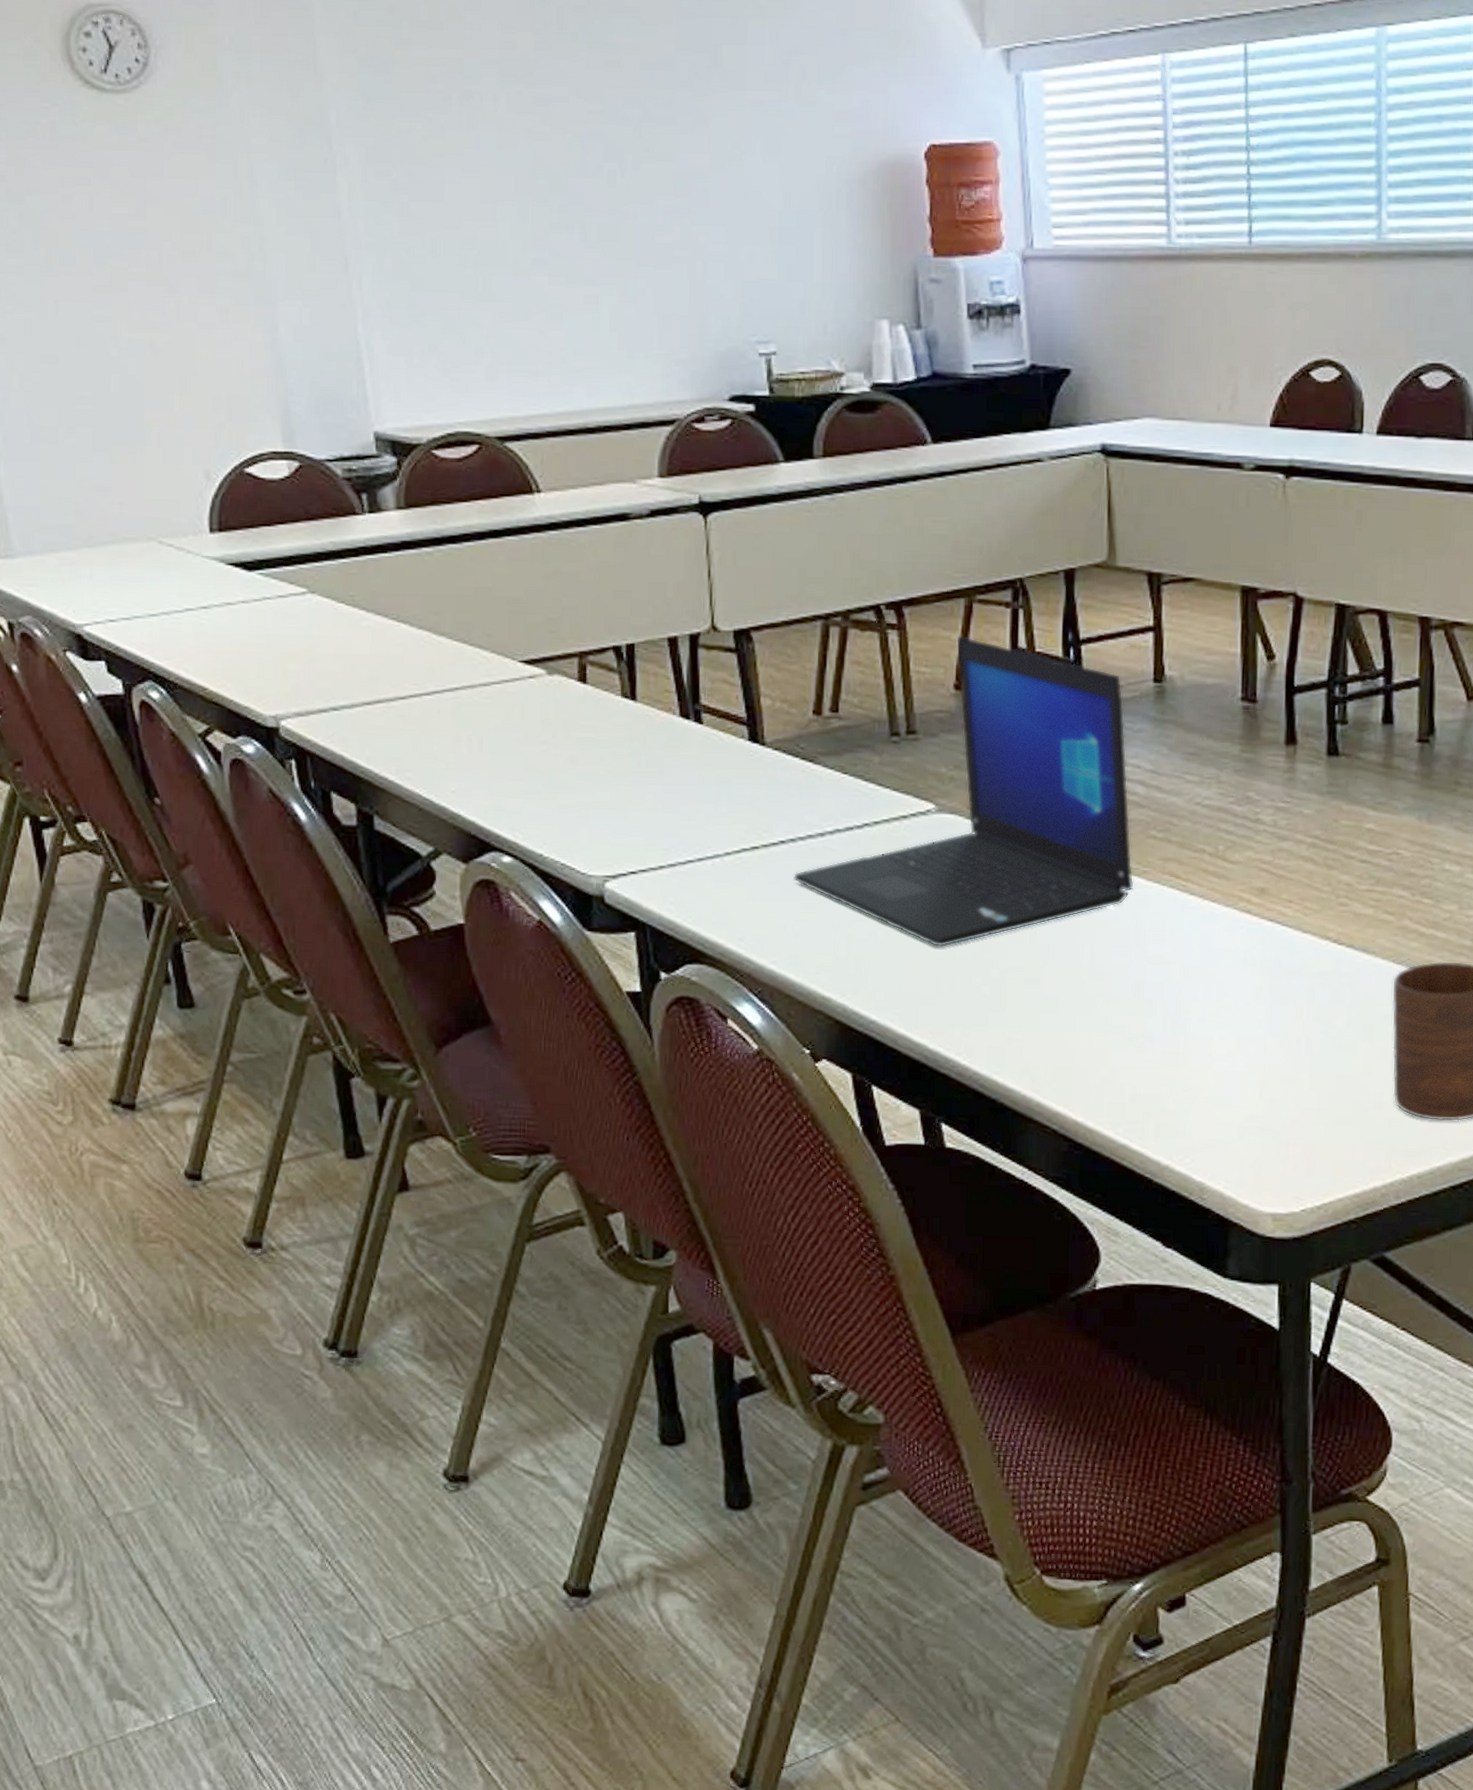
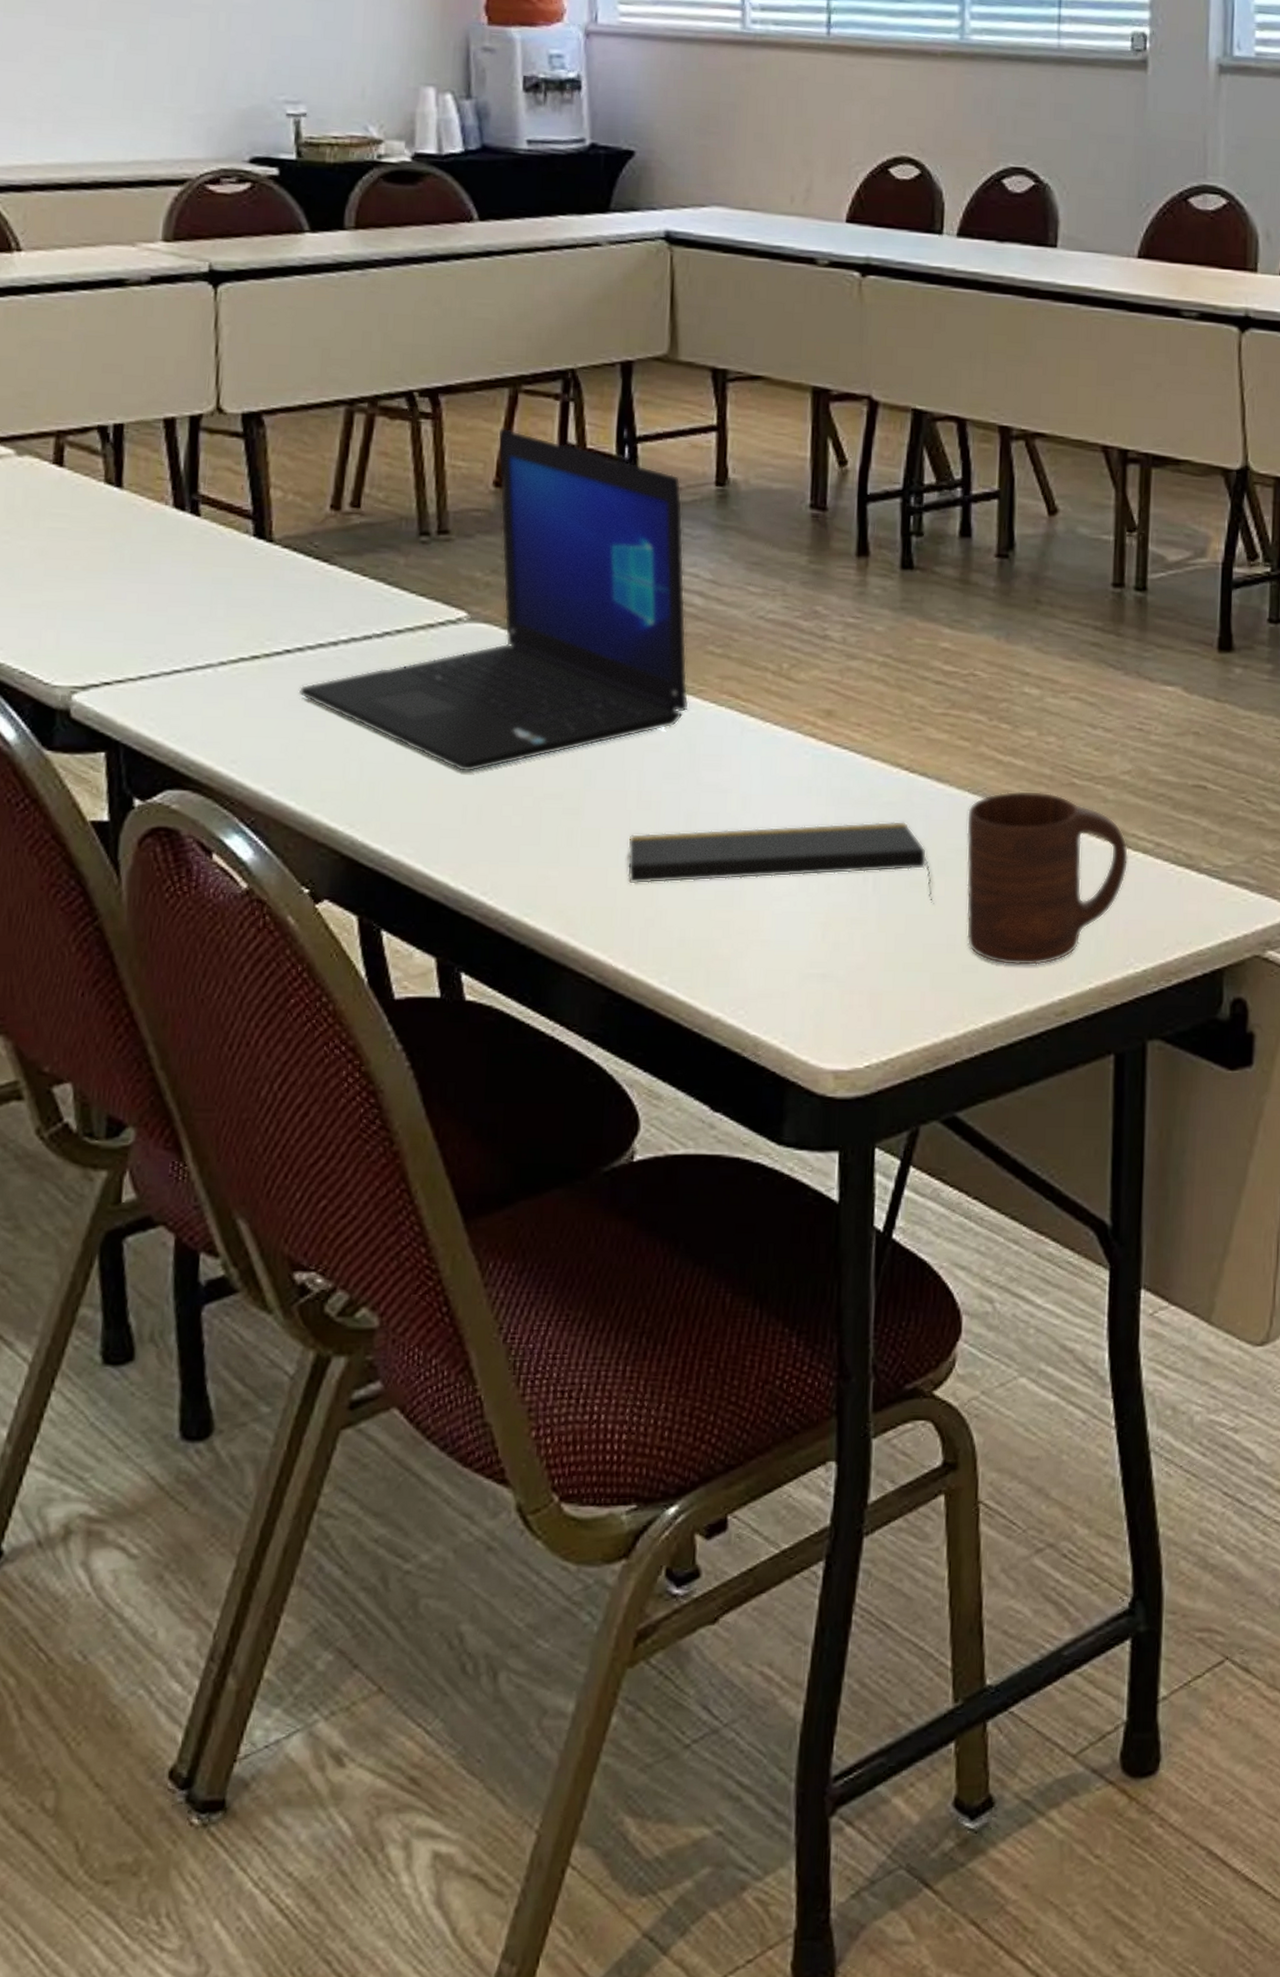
notepad: none [1083,989,1362,1065] -> present [627,820,934,904]

